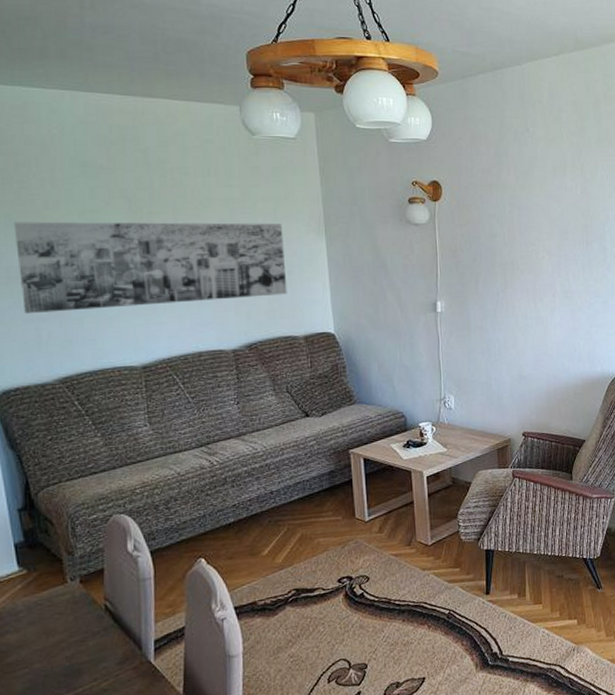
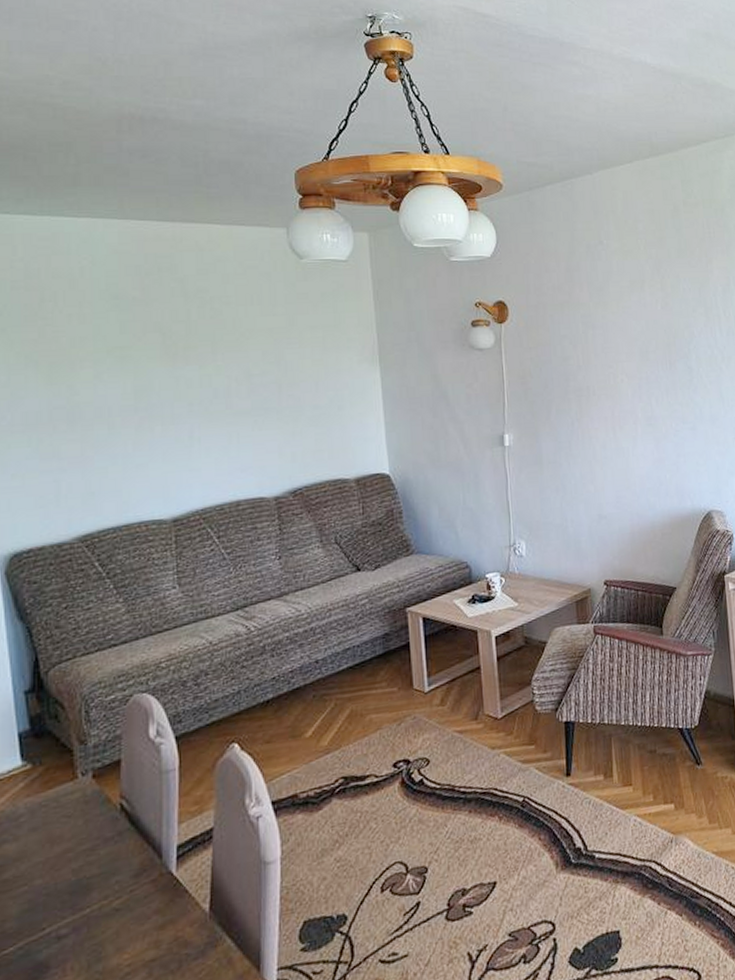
wall art: present [13,221,288,314] -> none [35,353,337,465]

